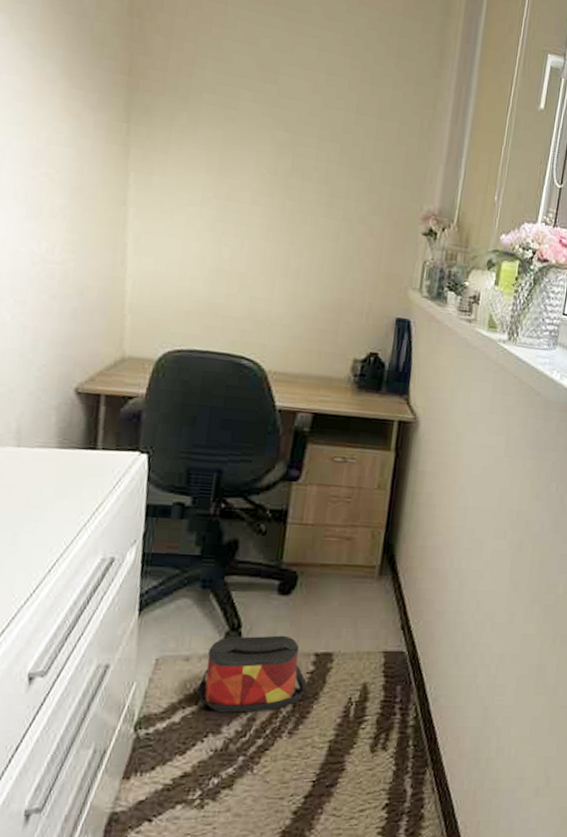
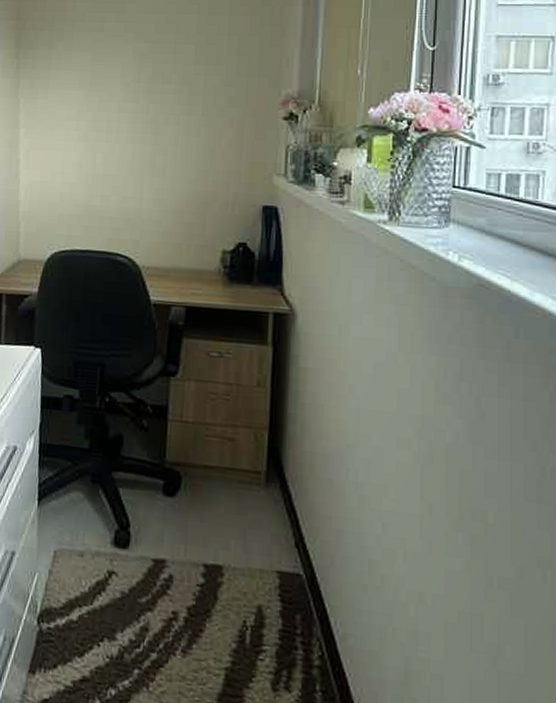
bag: present [197,635,307,713] -> none [92,535,198,623]

